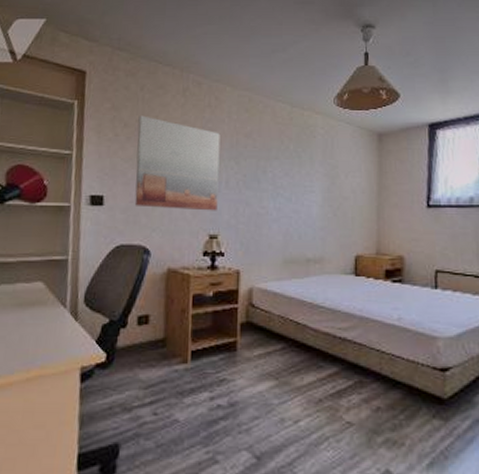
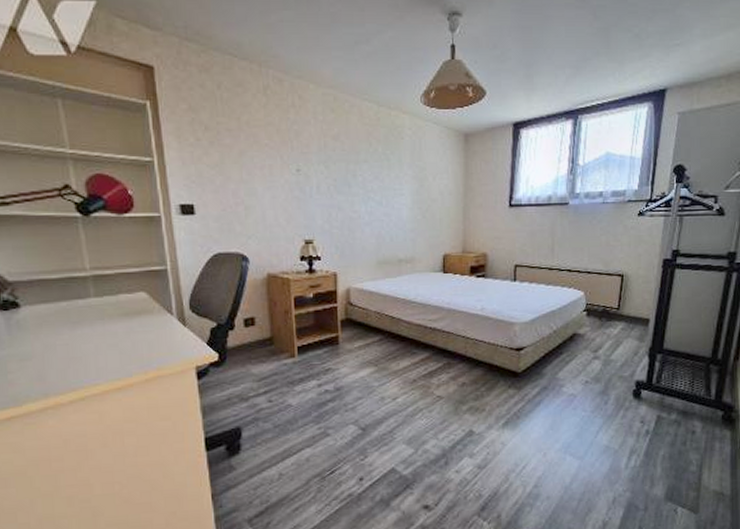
wall art: present [134,115,221,211] -> none [219,117,311,217]

